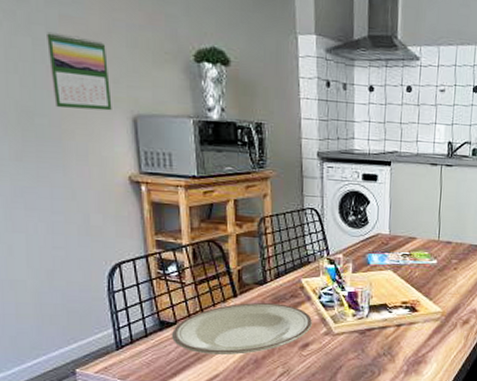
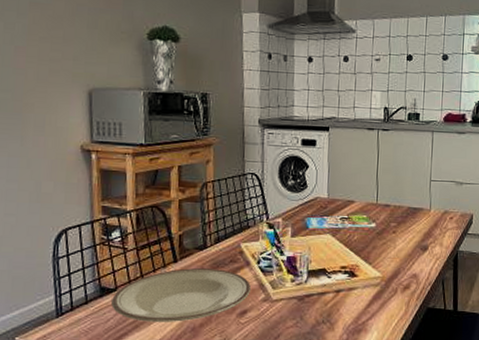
calendar: present [47,31,112,111] -> none [17,16,71,85]

